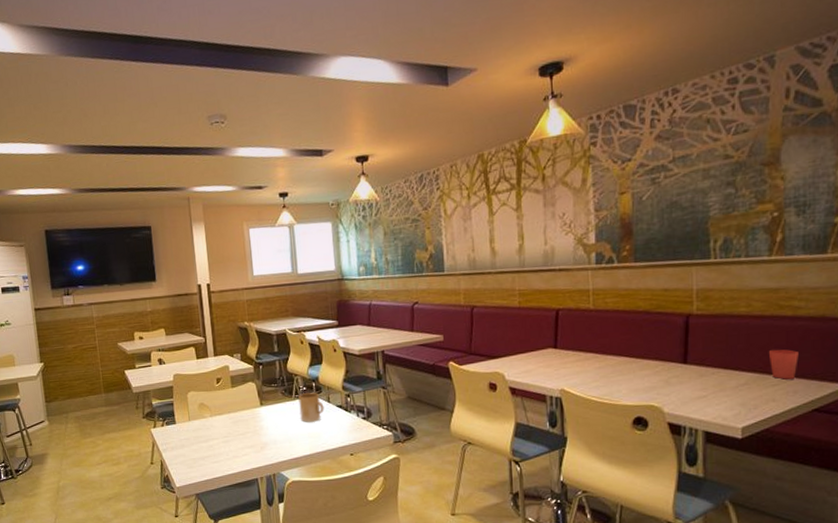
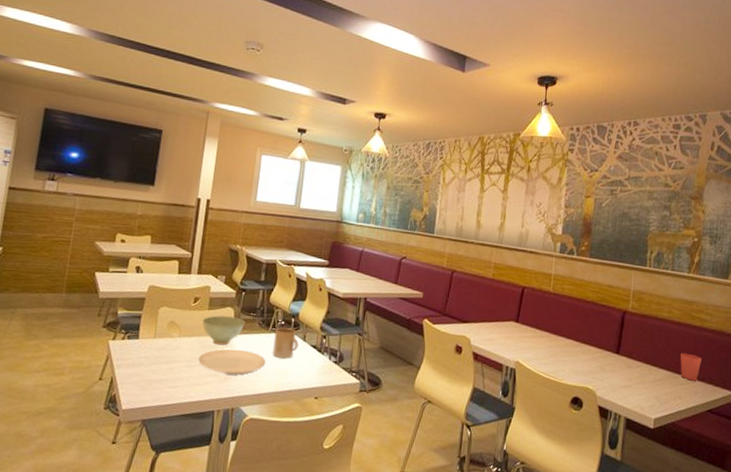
bowl: none [228,390,269,419] -> present [202,315,245,345]
plate: none [232,419,296,444] -> present [198,349,266,375]

